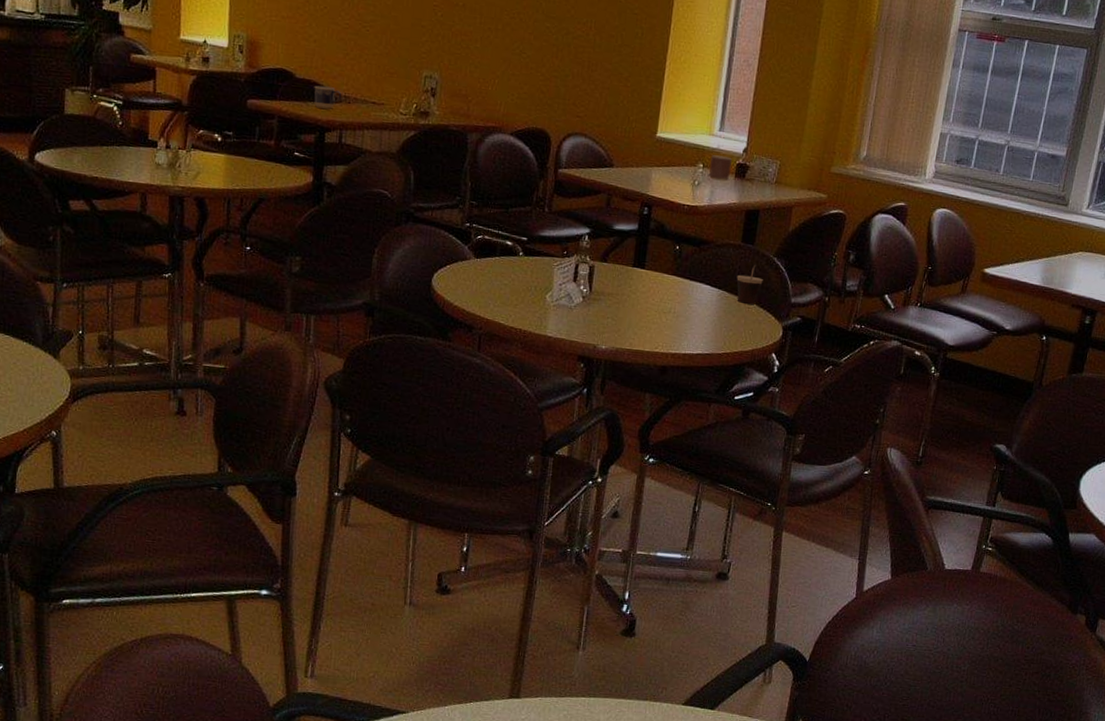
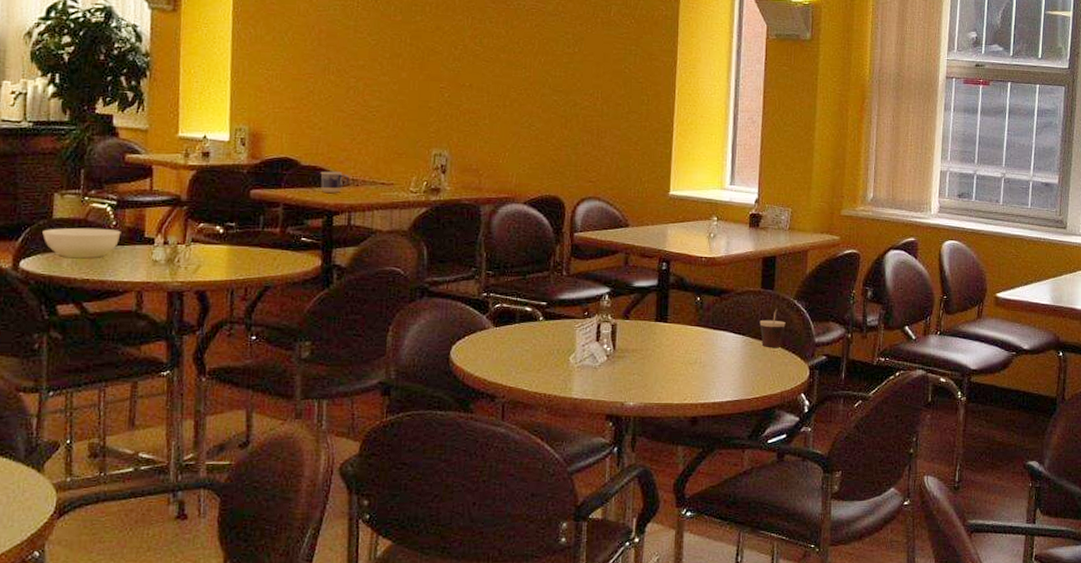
bowl: none [55,124,127,157] -> present [42,227,121,259]
mug: present [709,155,732,182] -> none [724,208,745,232]

